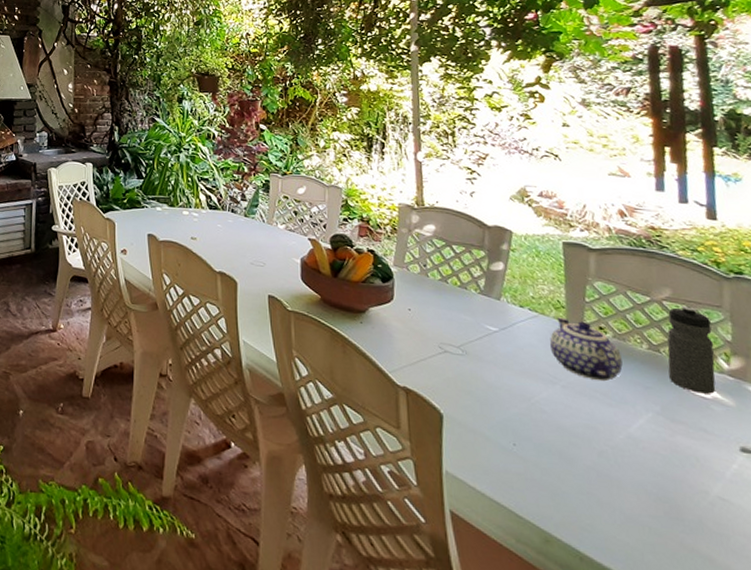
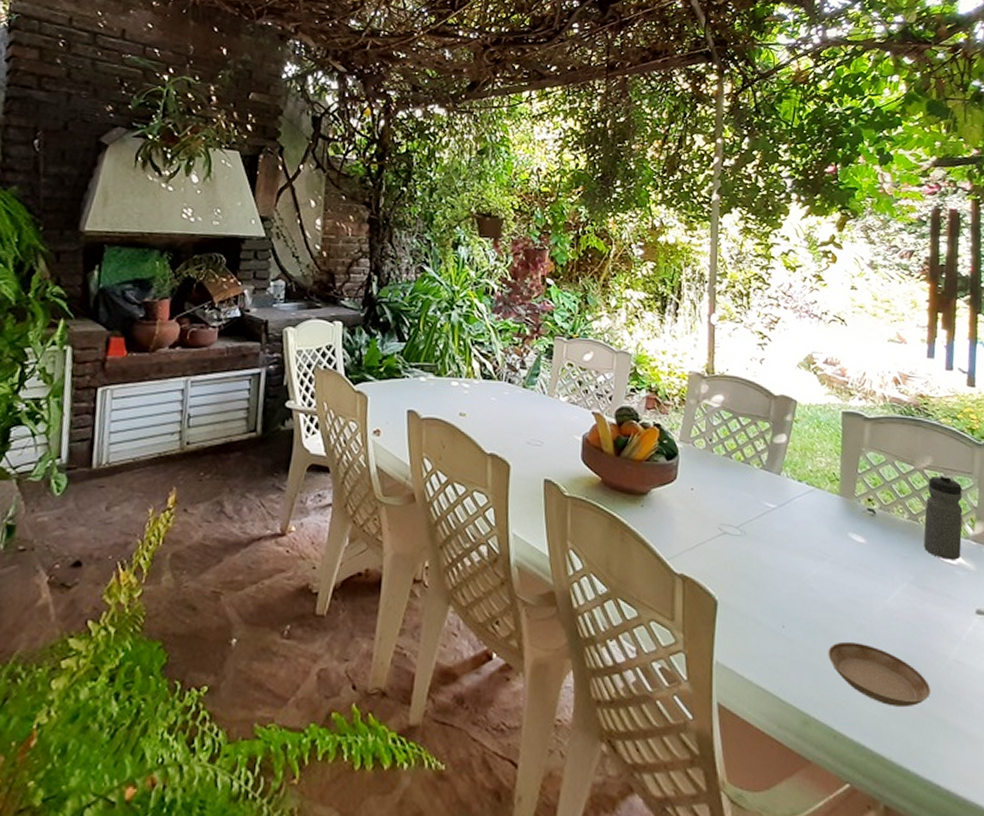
teapot: present [549,317,623,382] -> none [822,490,885,554]
saucer: none [566,465,692,540] -> present [828,641,931,708]

